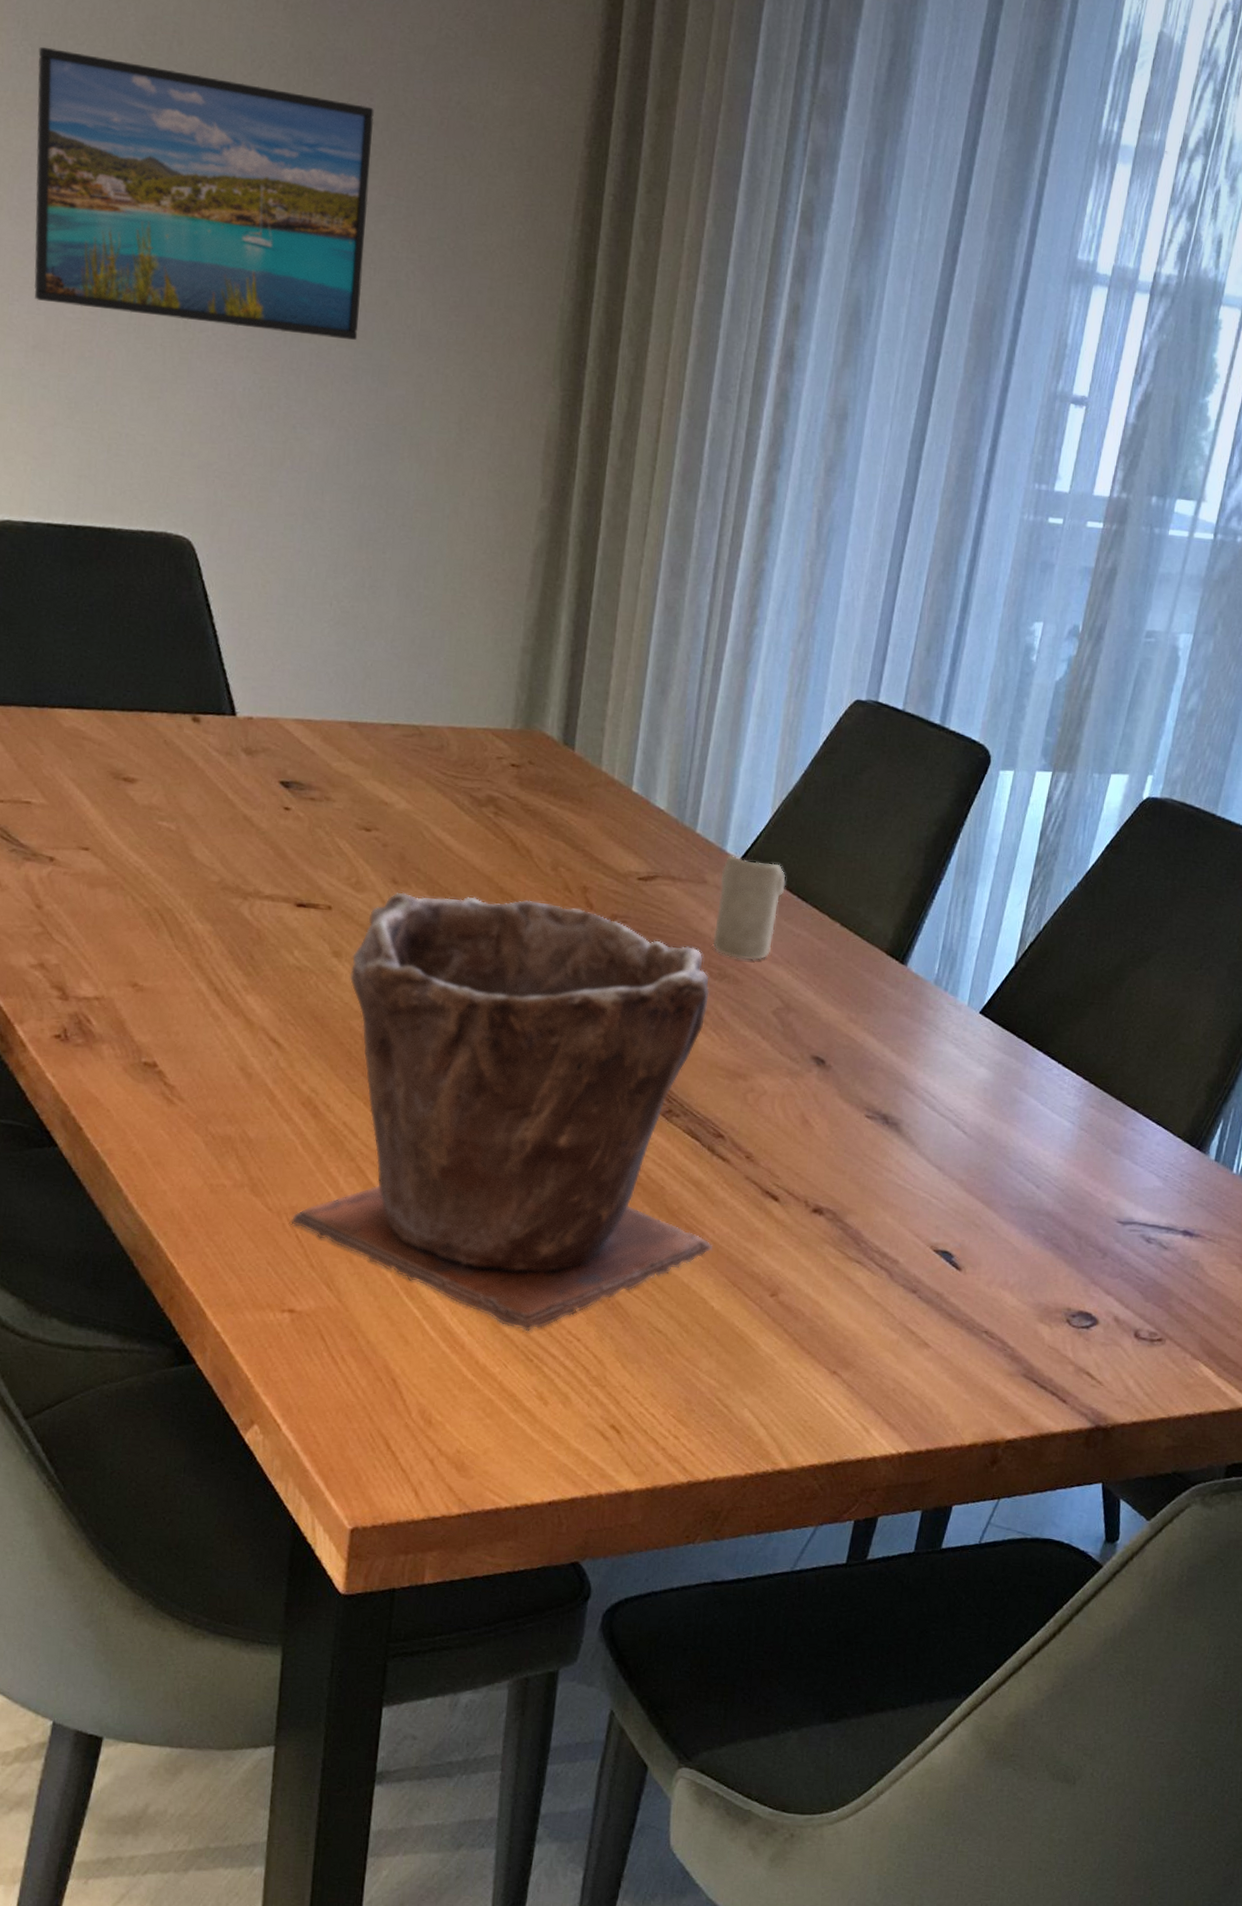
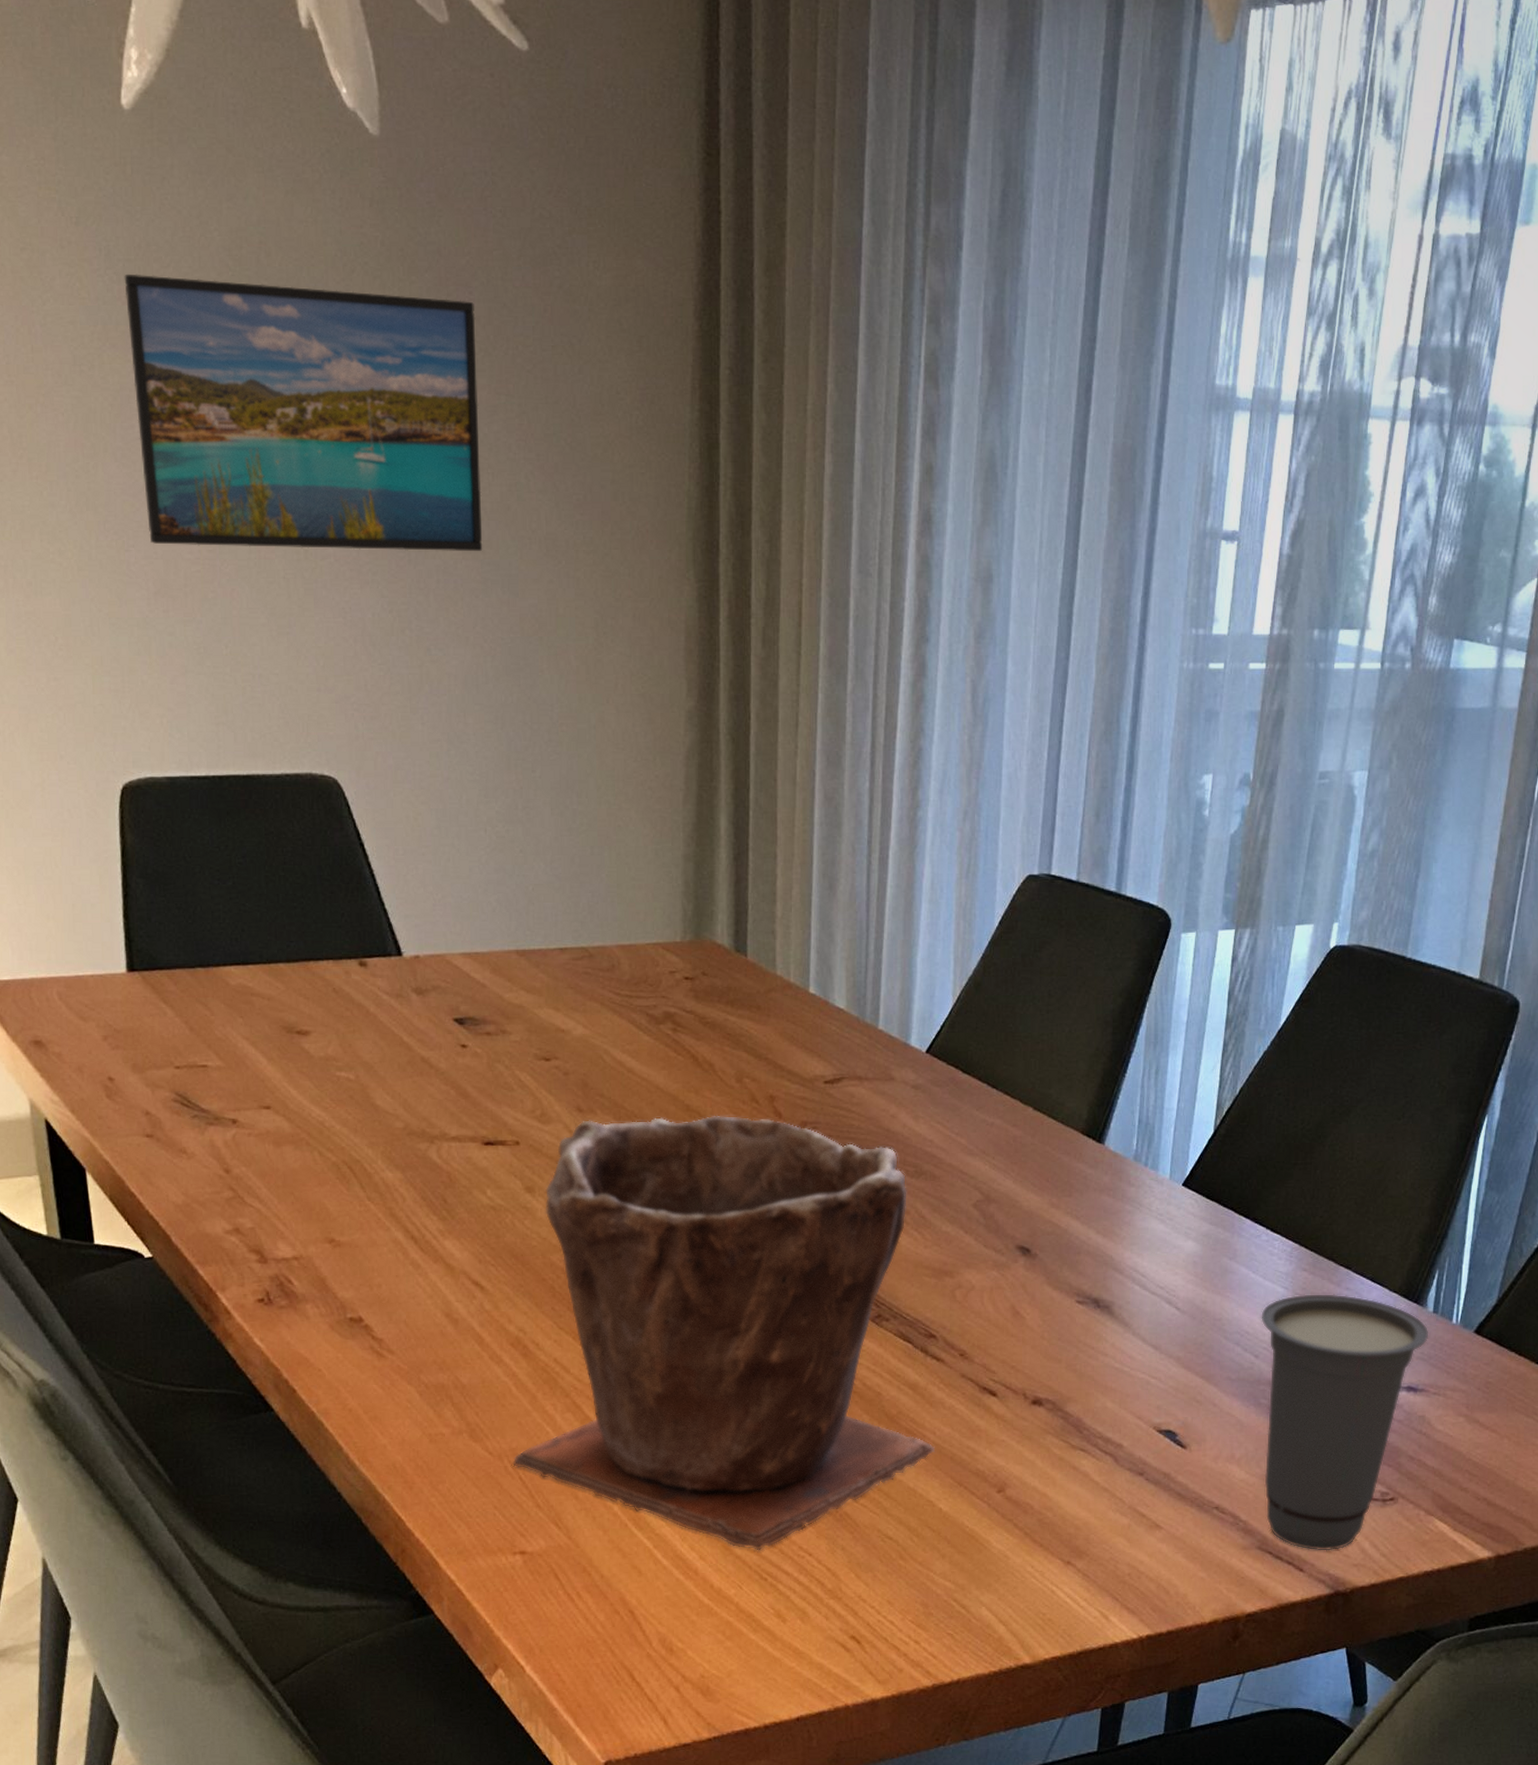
candle: present [713,855,786,961] -> none [906,1048,974,1154]
cup: none [1034,1130,1210,1385] -> present [1261,1294,1429,1551]

